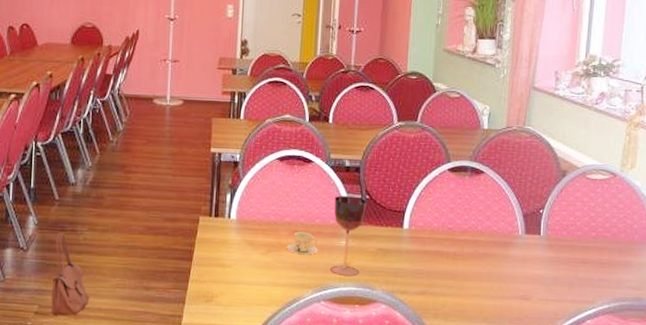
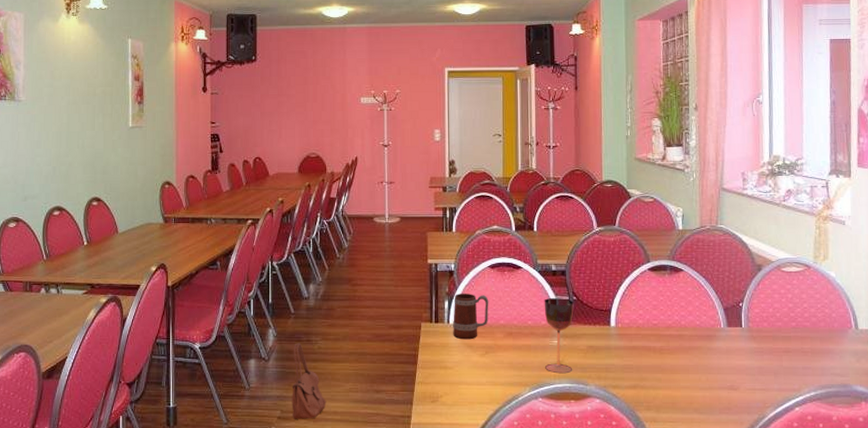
beer mug: none [234,187,275,237] -> present [453,294,489,340]
cup and saucer: present [286,231,318,255] -> none [502,333,532,355]

